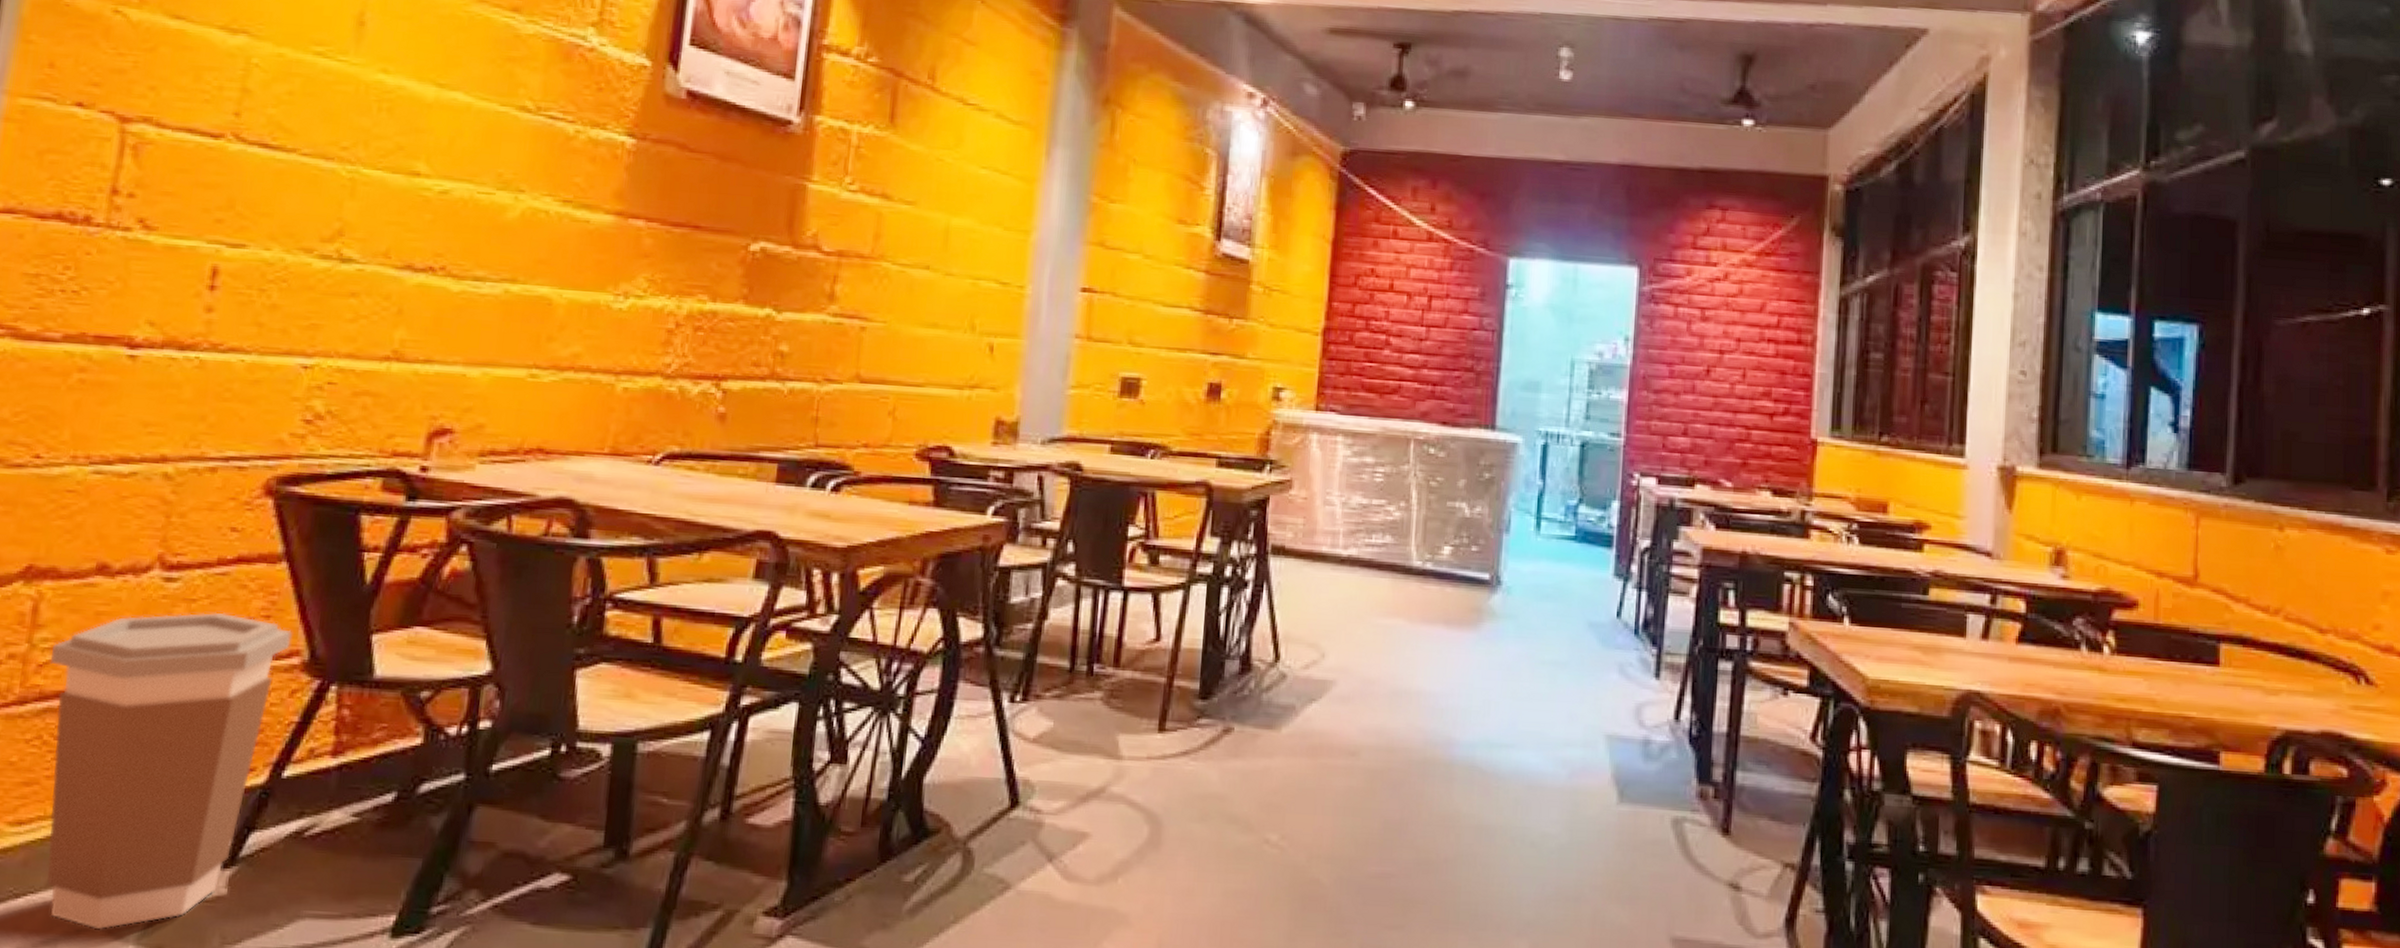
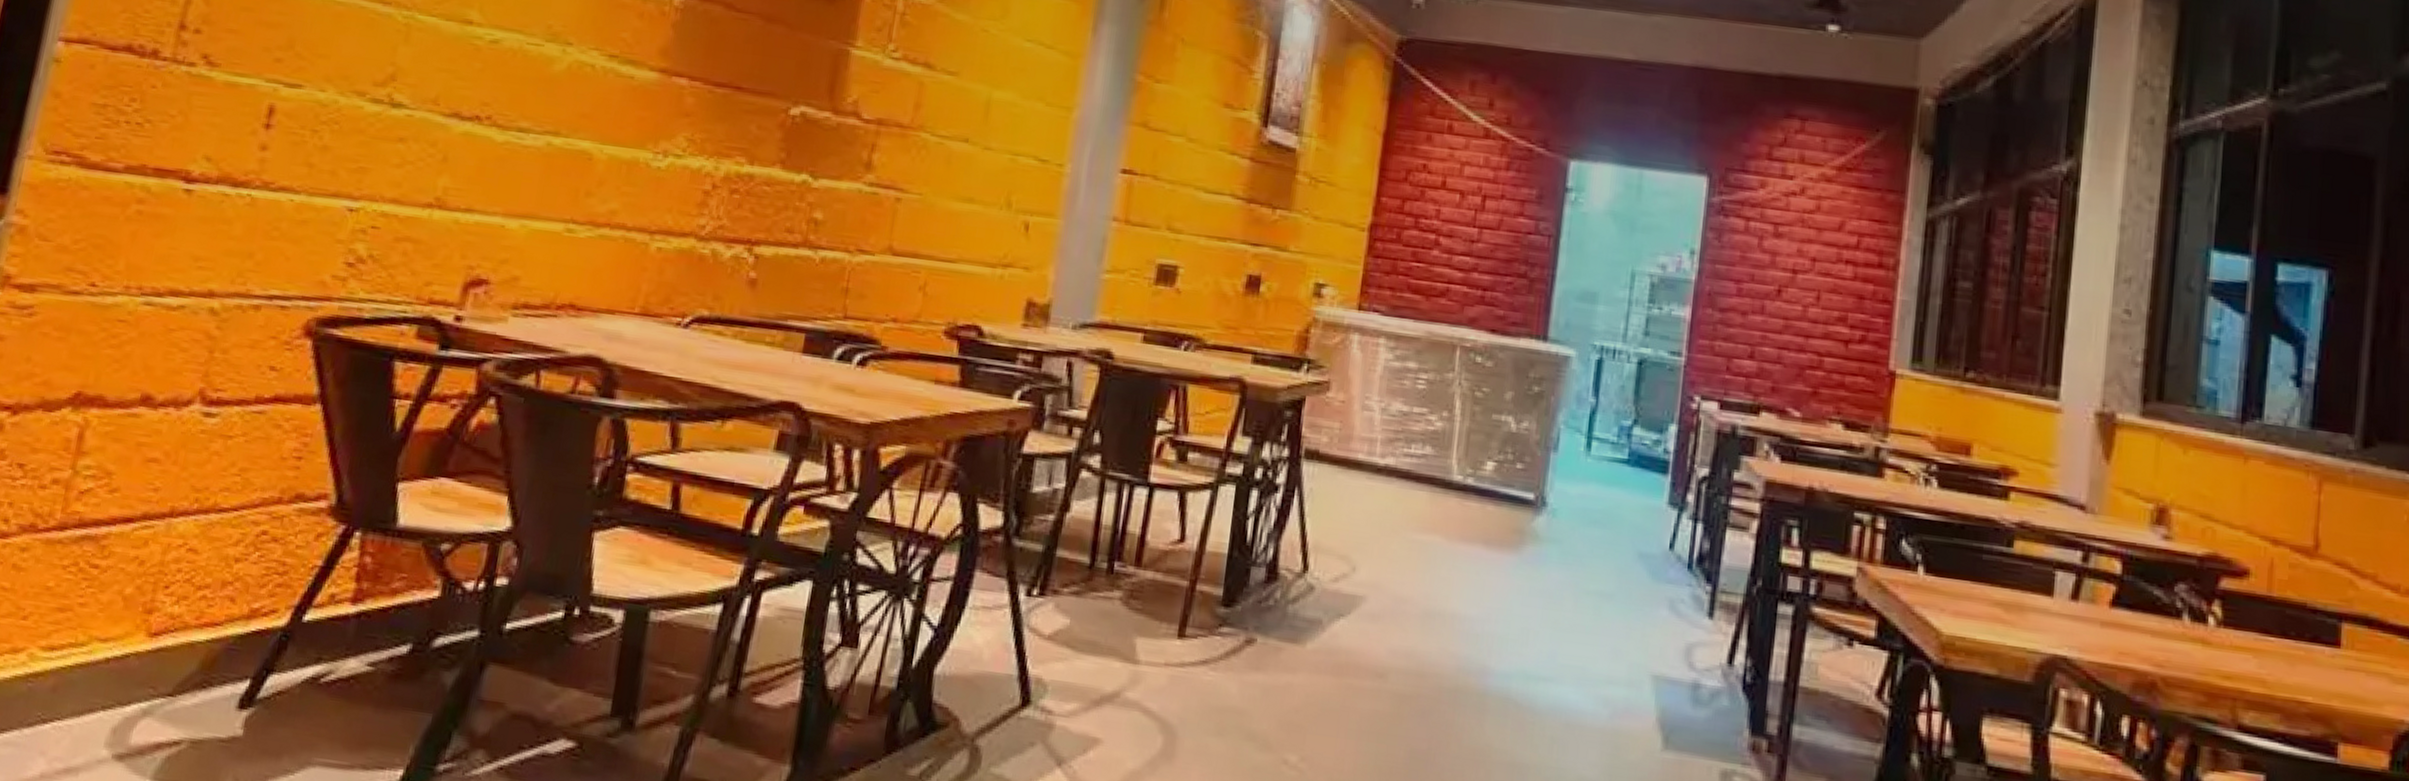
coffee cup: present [46,612,293,930] -> none [72,449,322,762]

